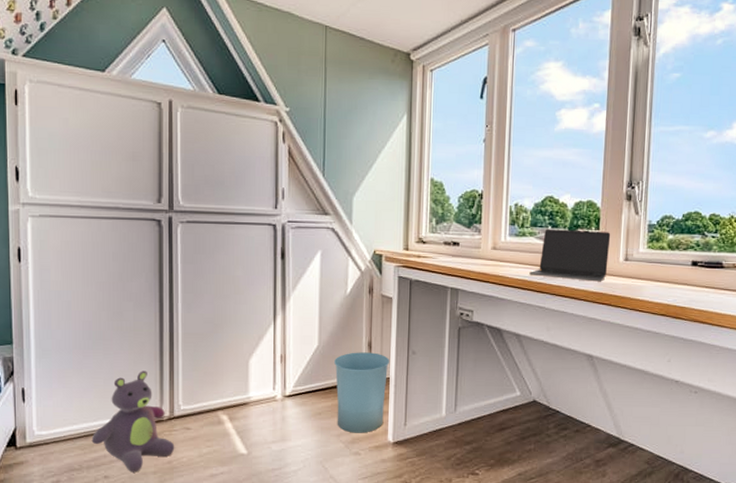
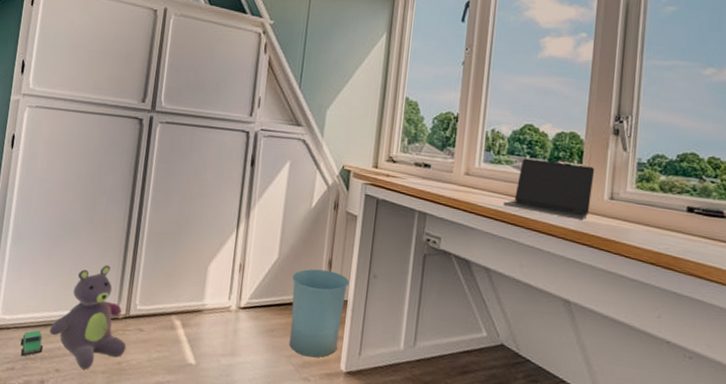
toy car: none [62,441,88,468] -> present [20,330,43,357]

